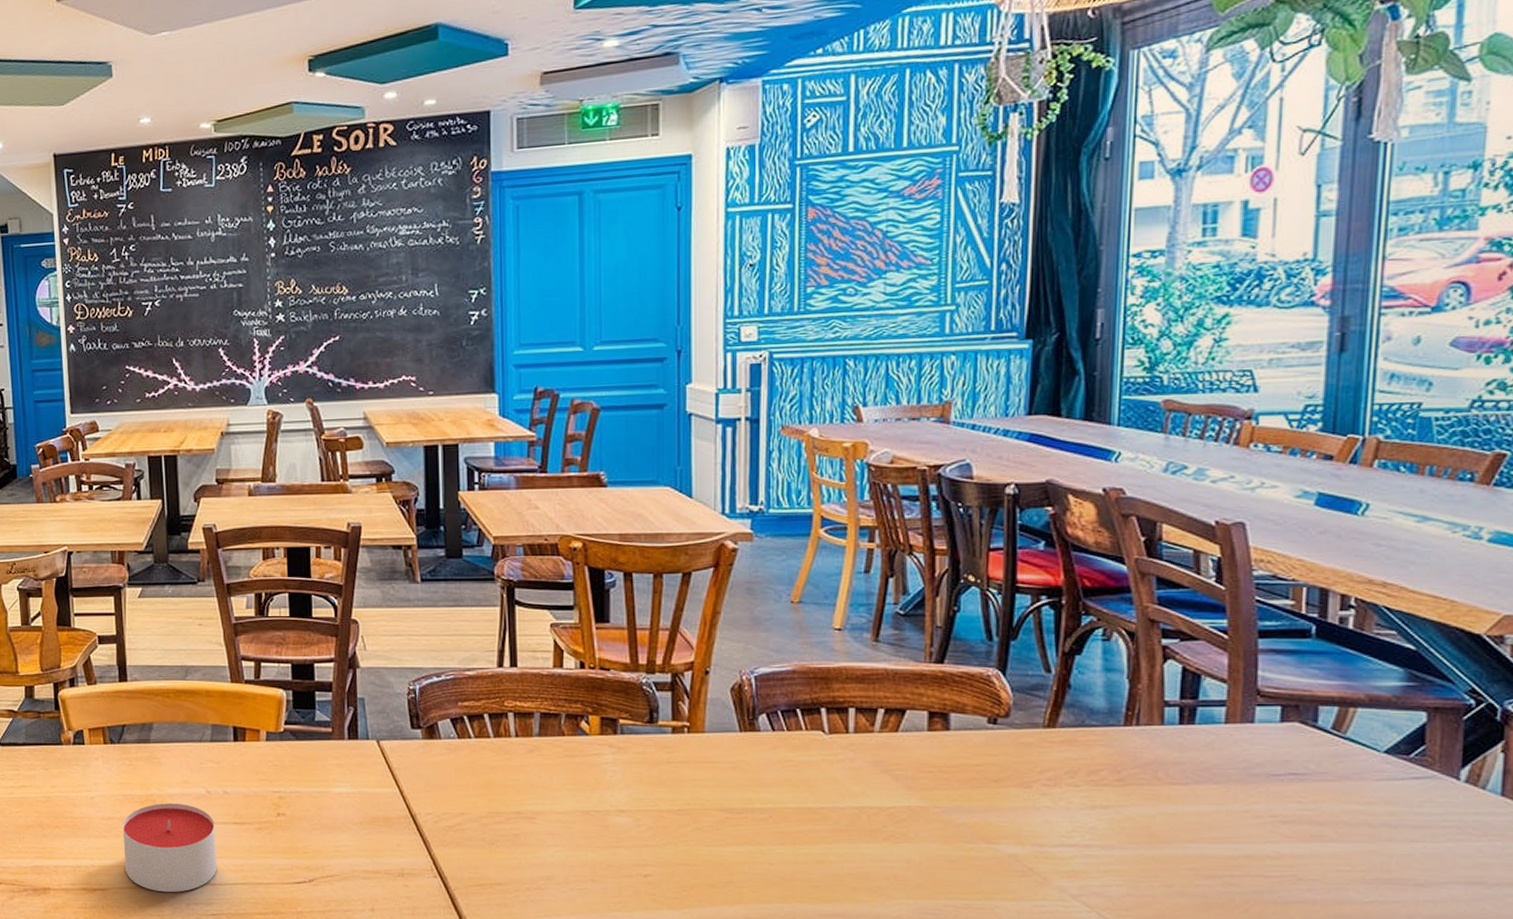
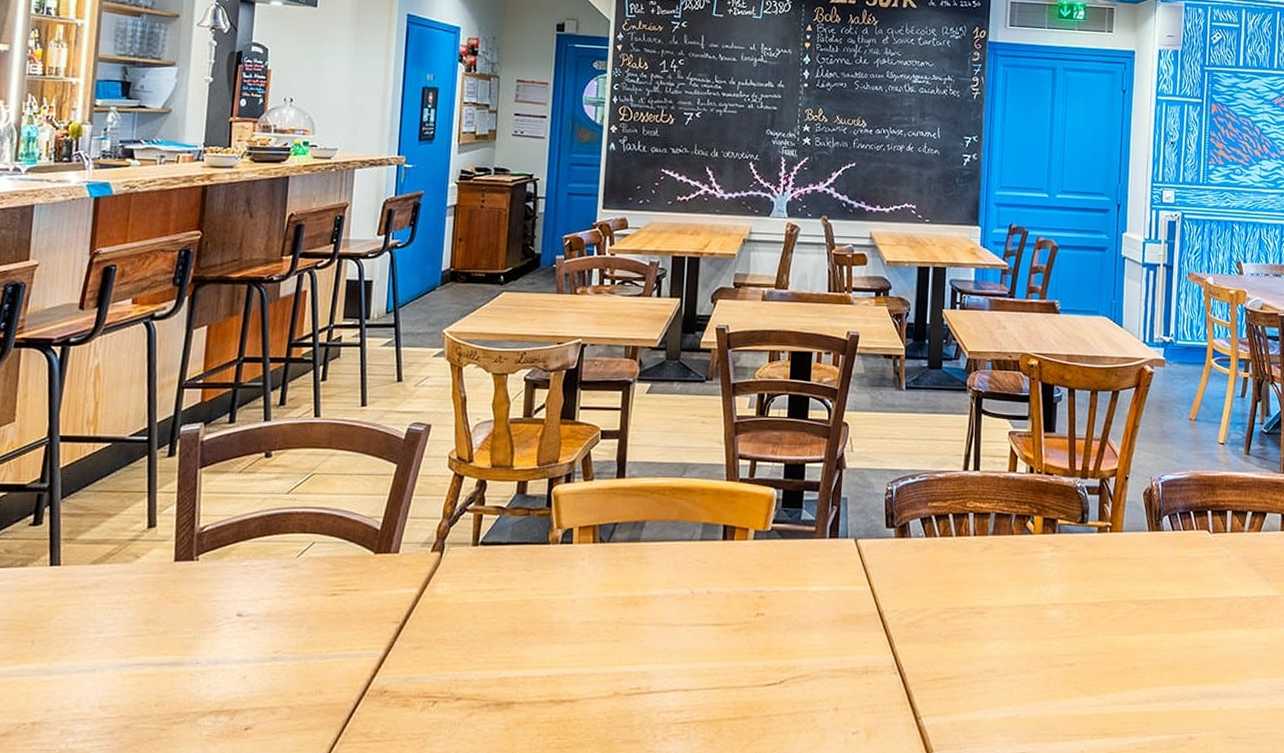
candle: present [122,803,217,893] -> none [598,605,695,701]

